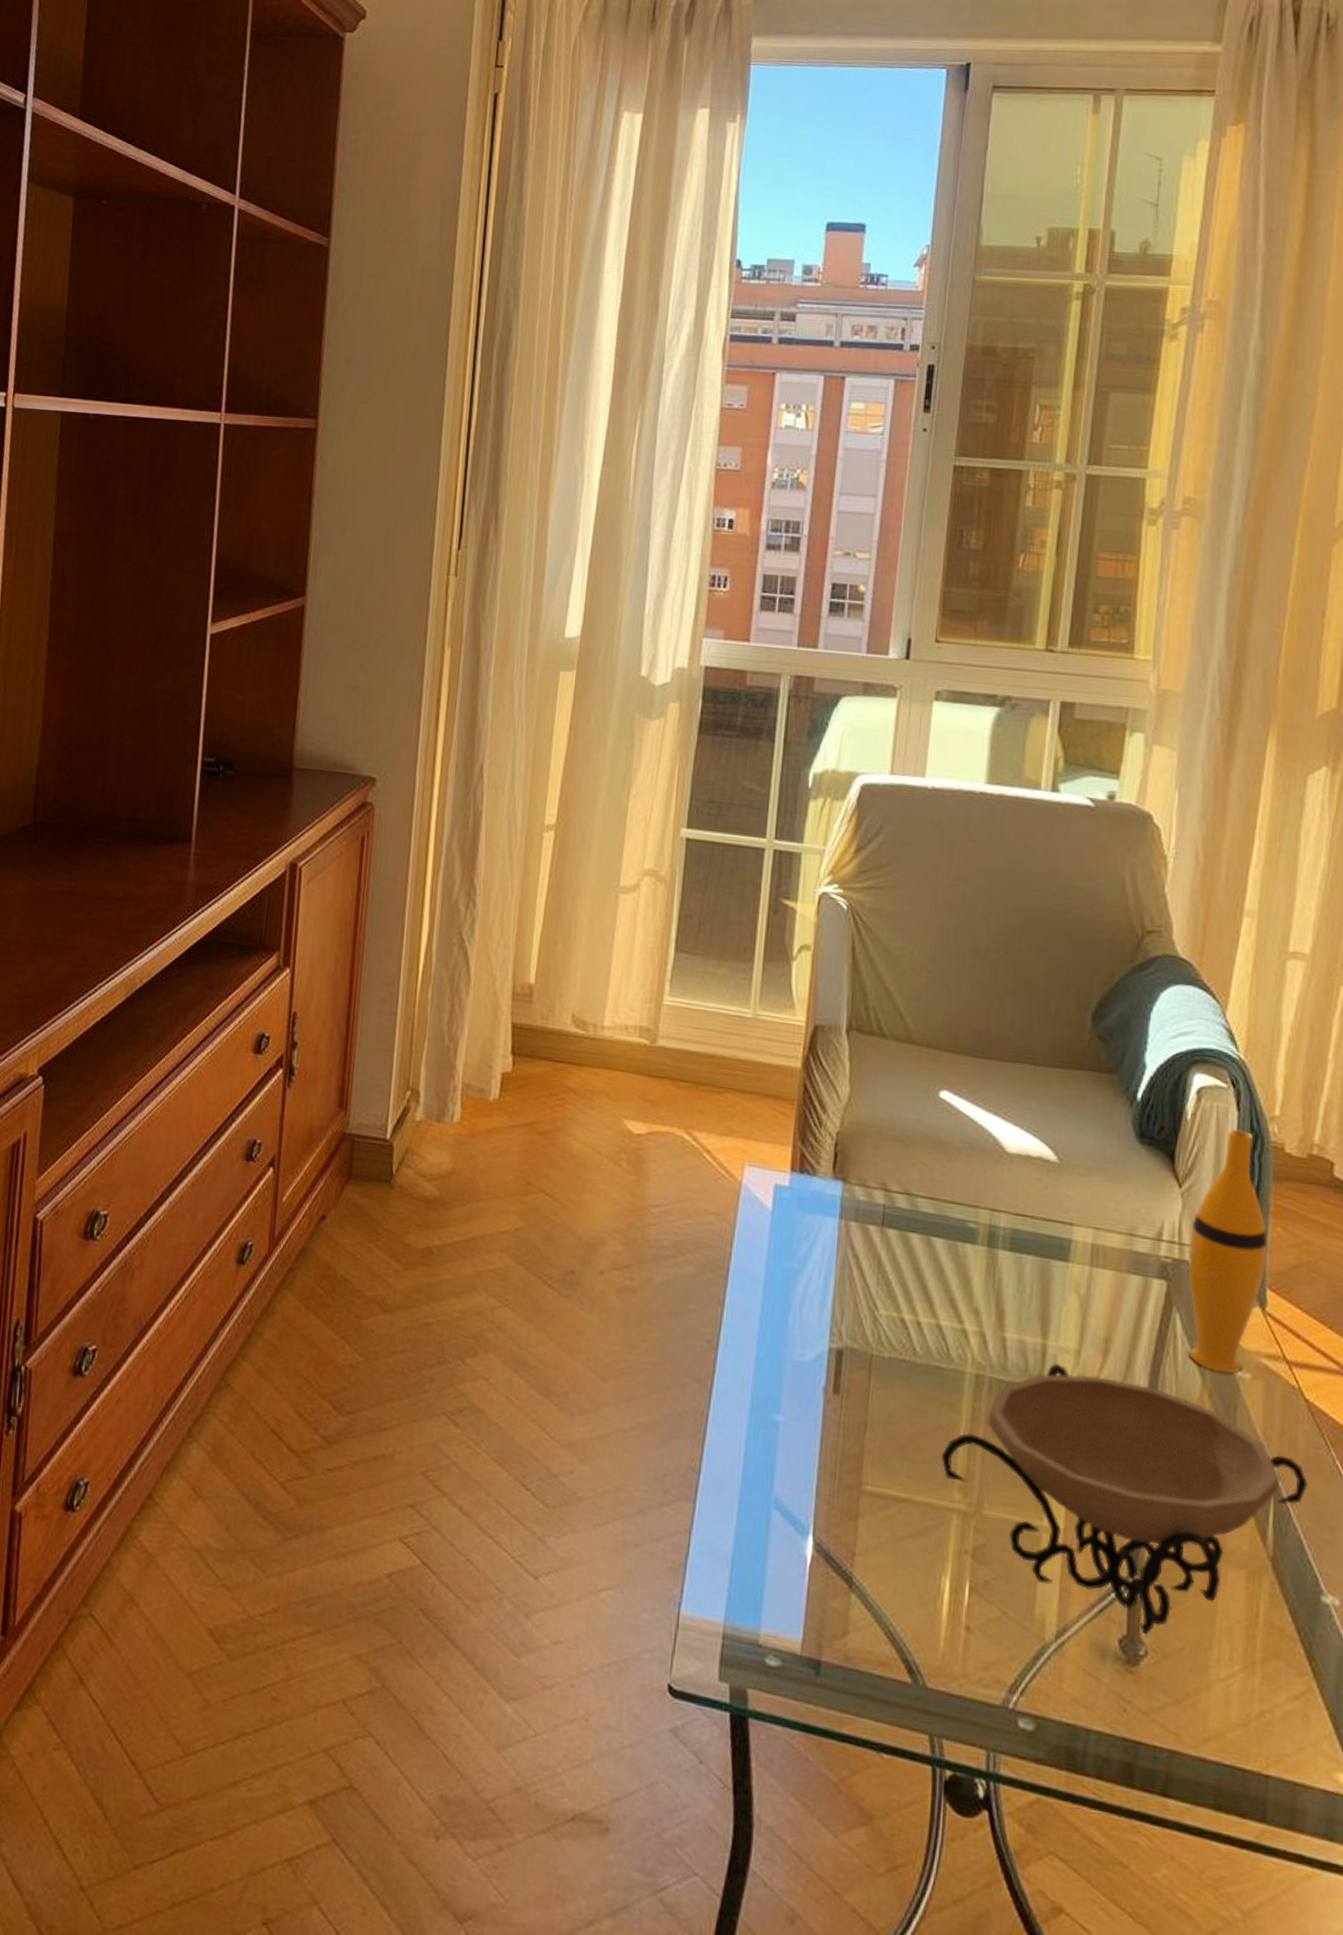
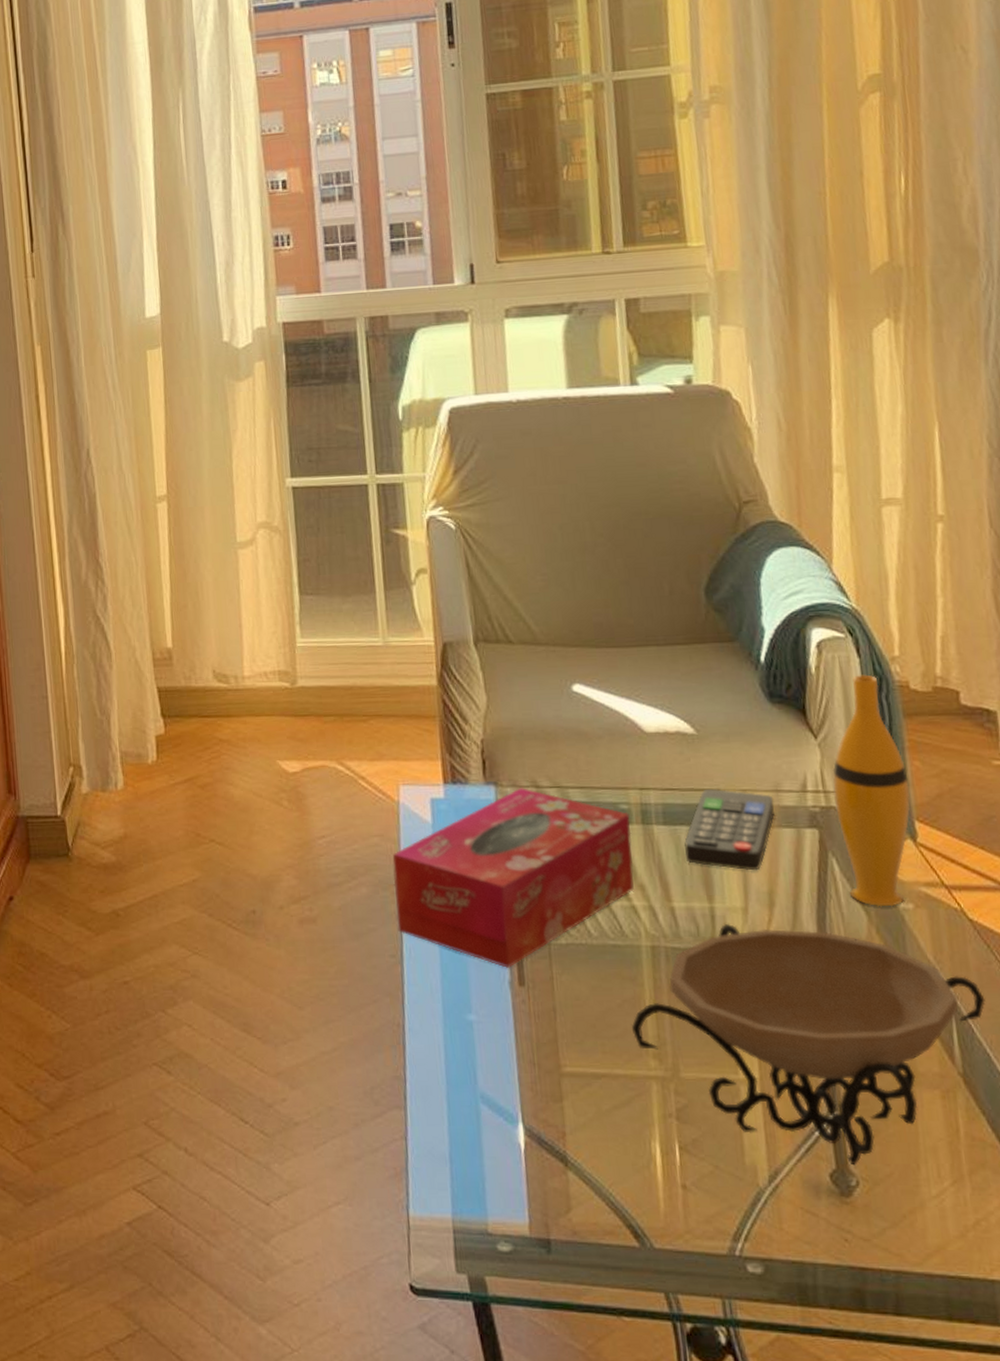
tissue box: none [718,1188,976,1373] -> present [392,788,634,968]
remote control: none [1027,1220,1127,1314] -> present [684,788,775,871]

